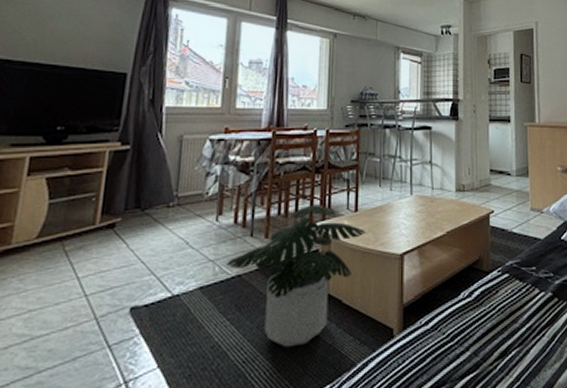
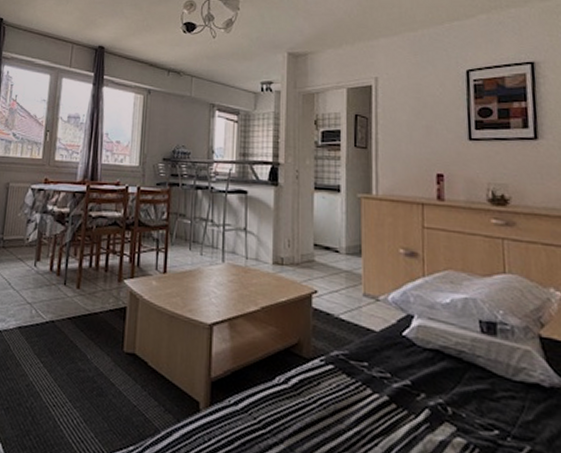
potted plant: present [225,205,366,348] -> none [41,261,174,401]

